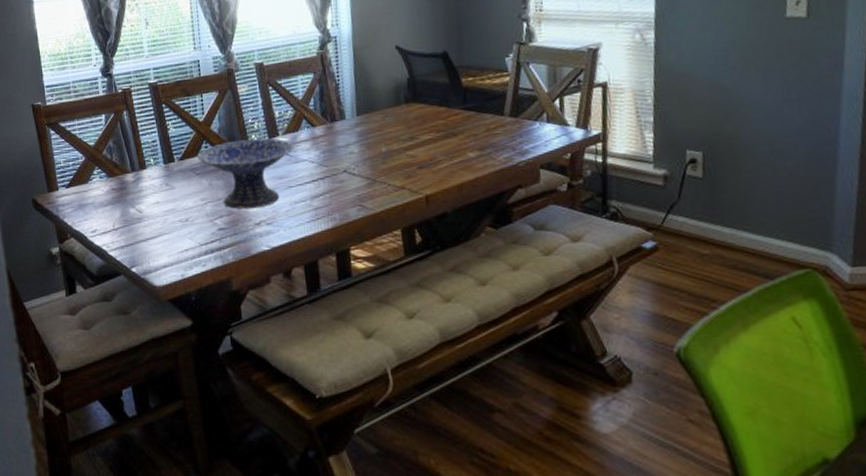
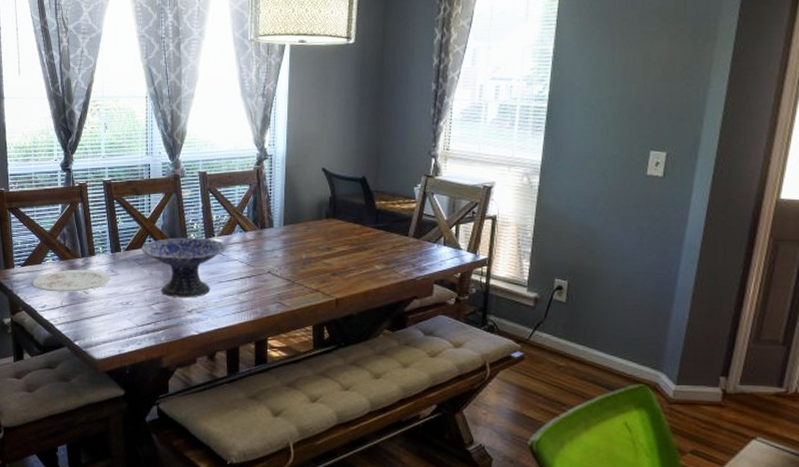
plate: none [79,185,167,214] -> present [32,270,111,292]

